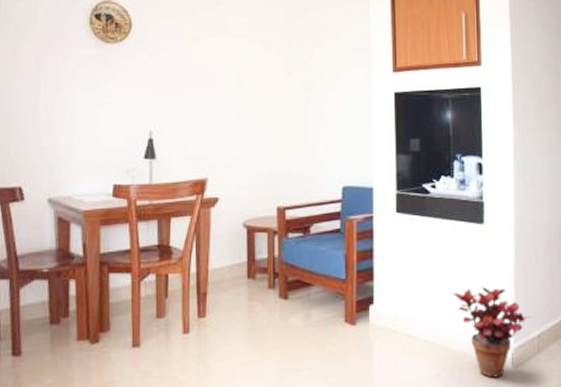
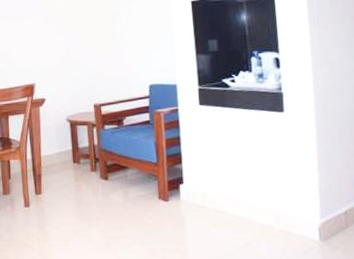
potted plant: present [454,287,532,378] -> none [258,168,337,249]

